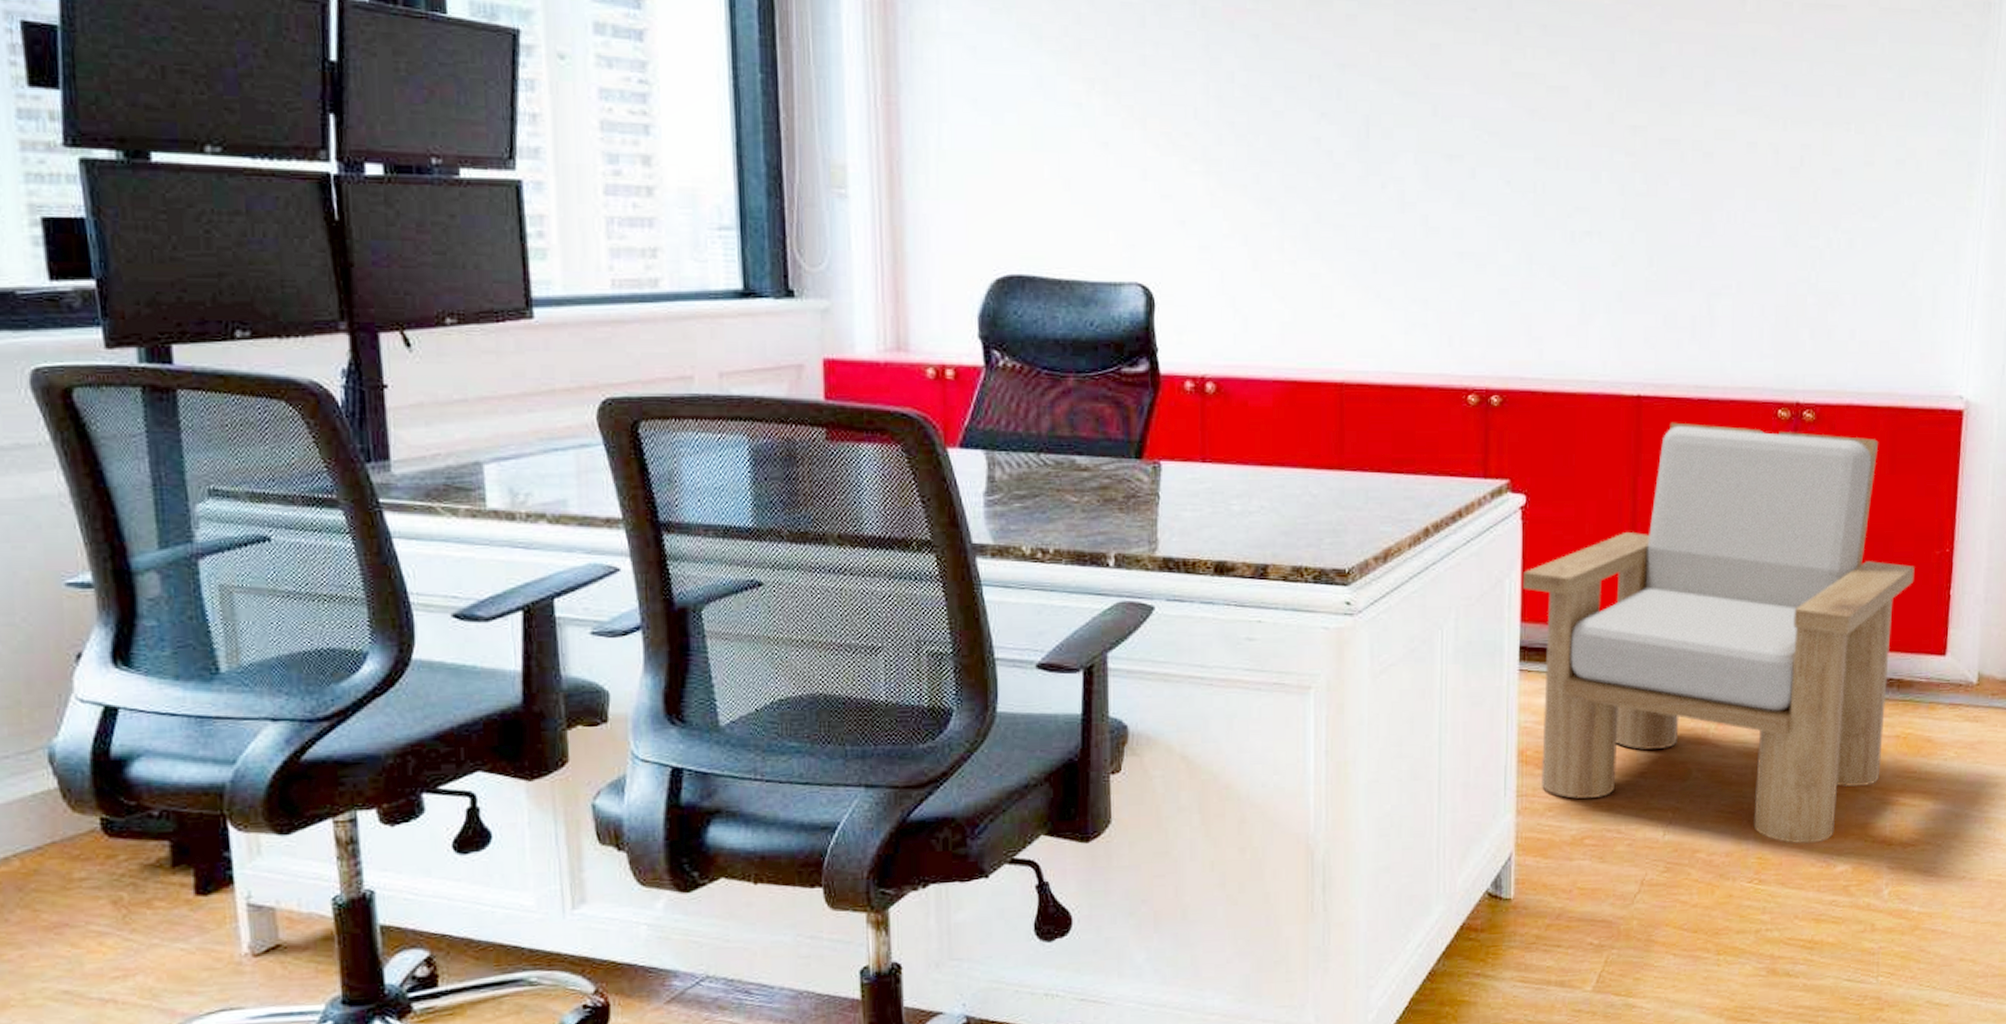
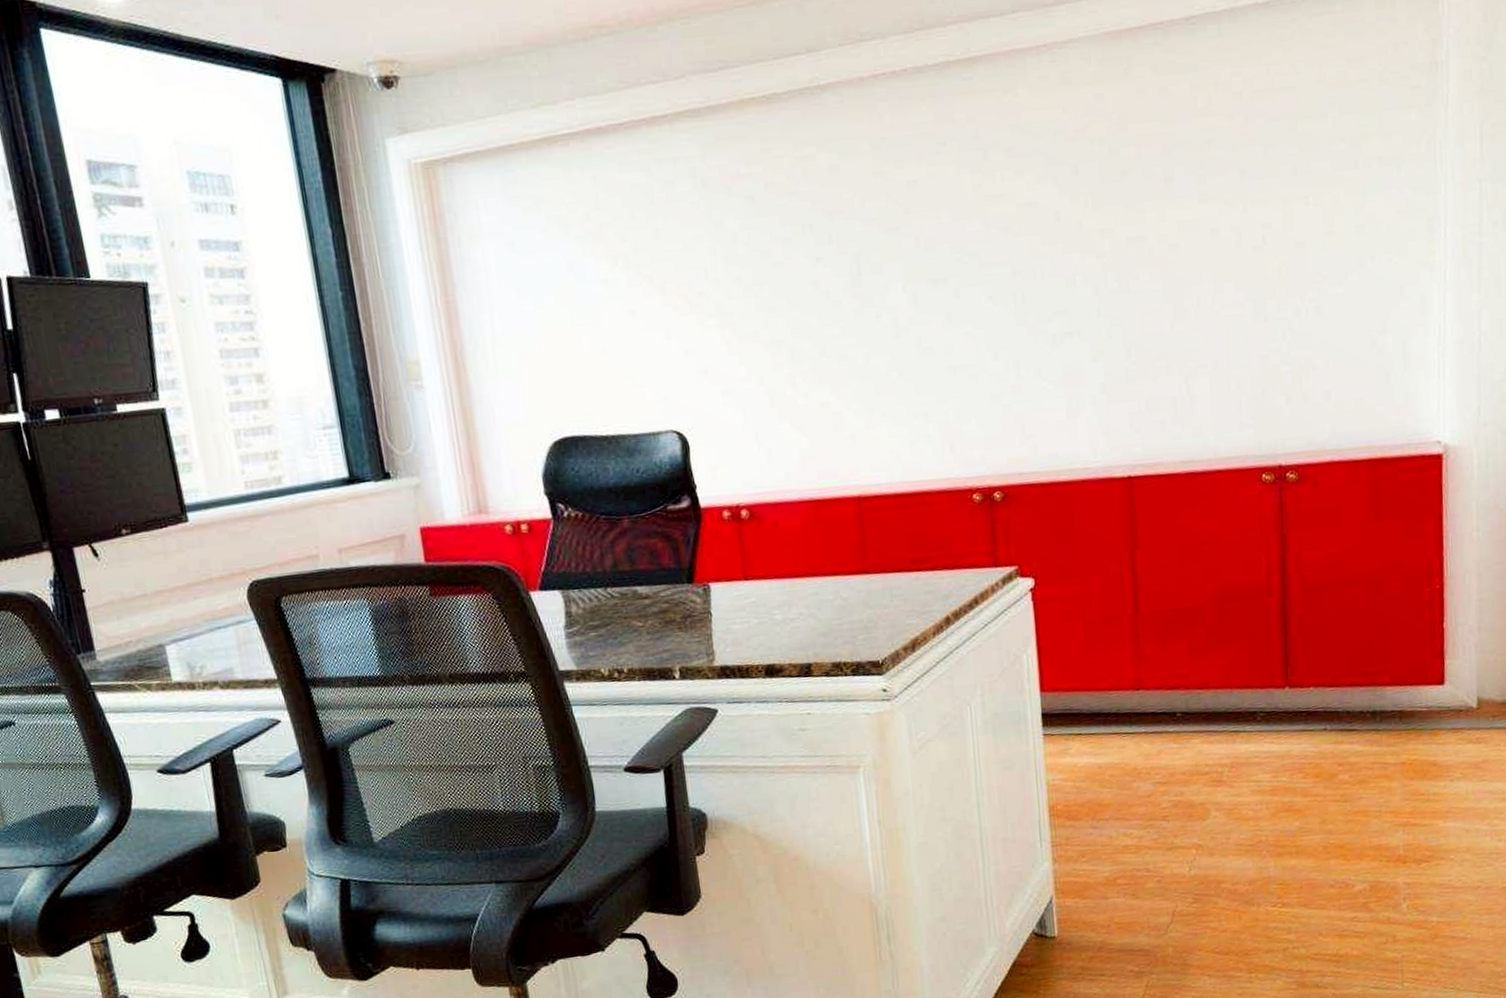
armchair: present [1523,422,1915,844] -> none [1038,491,1407,869]

